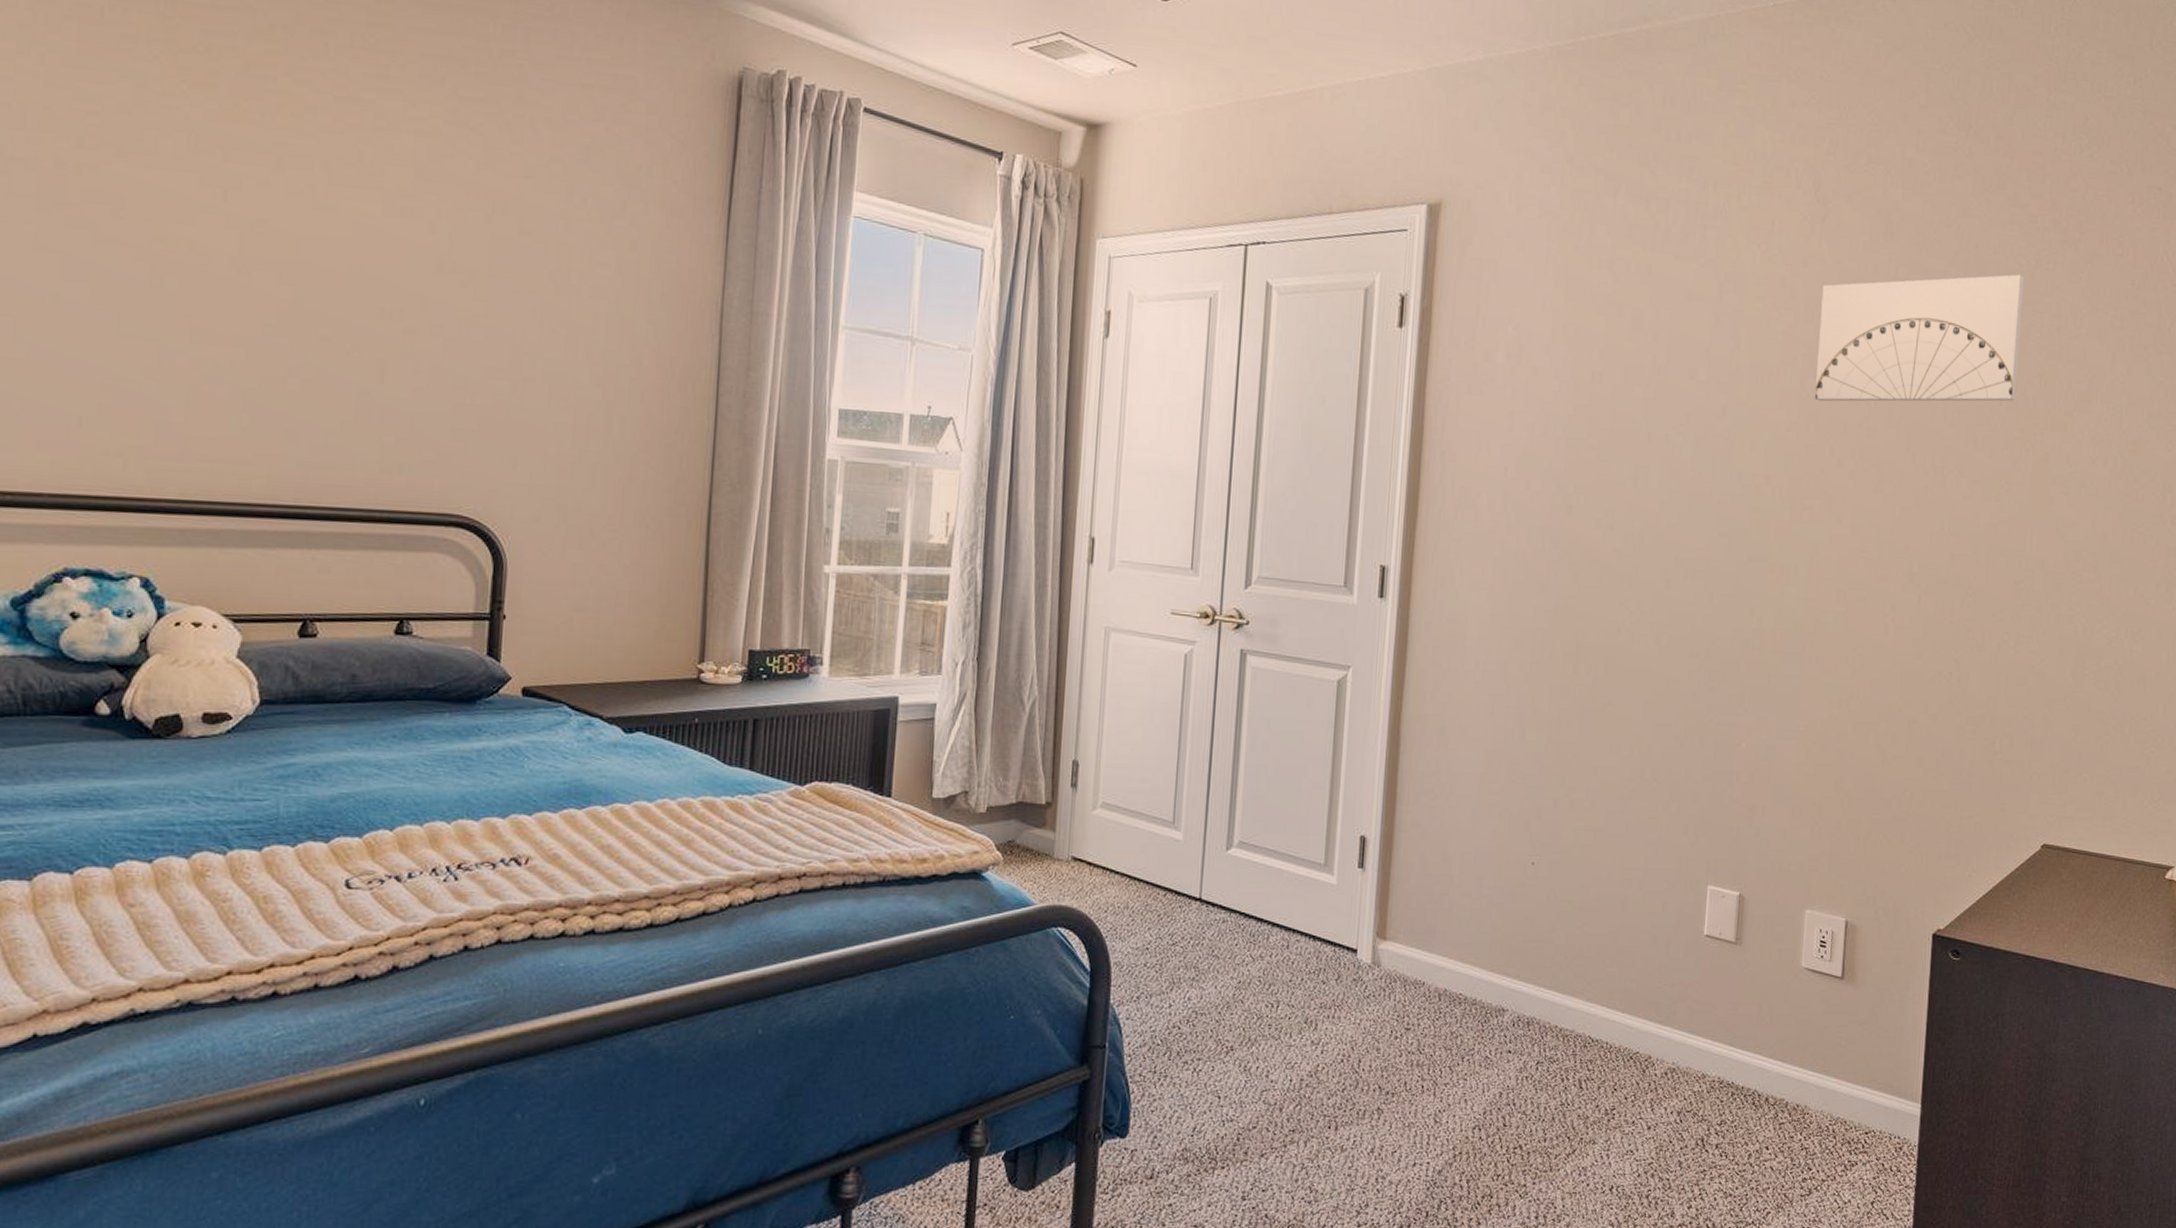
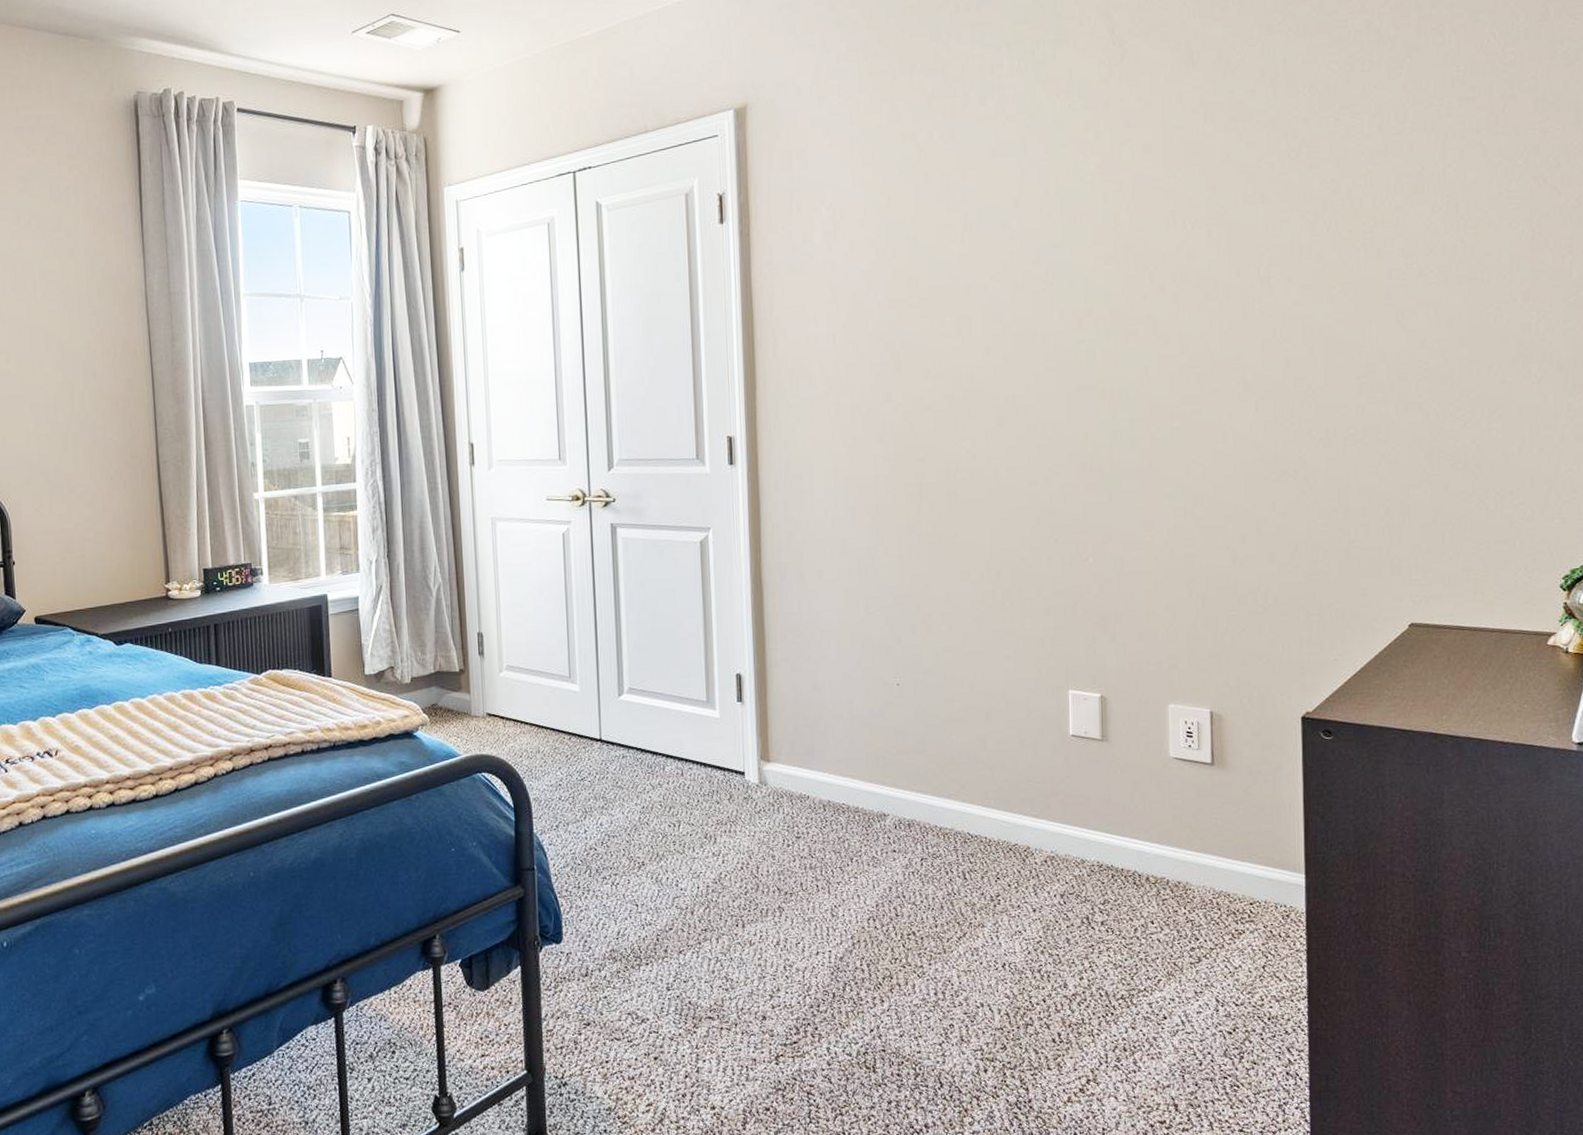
wall art: present [1815,274,2025,402] -> none [1127,80,1340,233]

